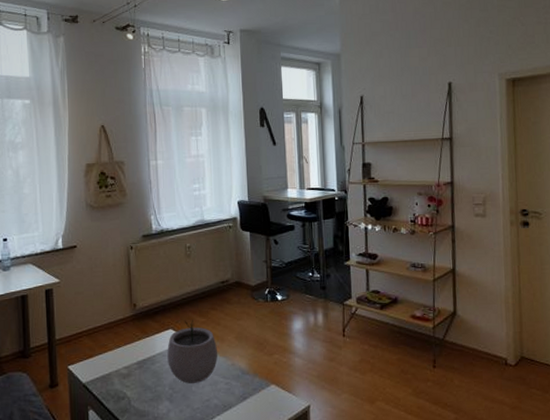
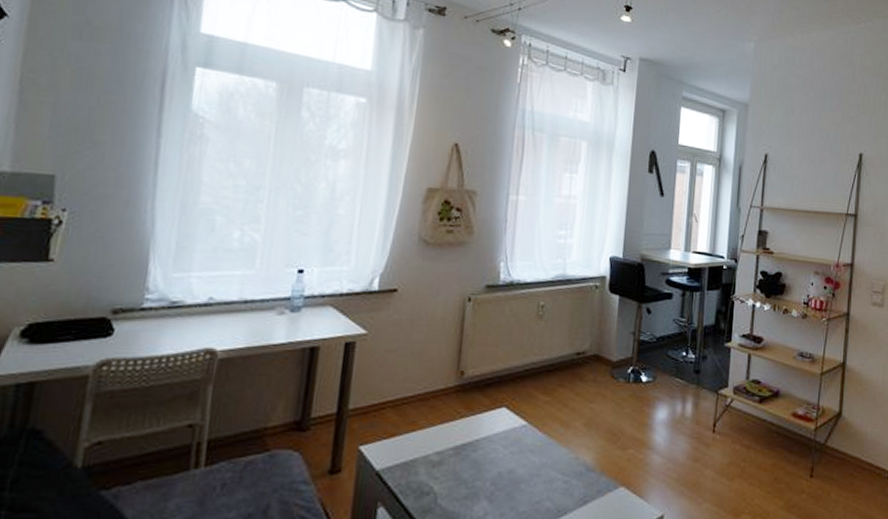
plant pot: present [167,320,218,384] -> none [493,397,561,479]

